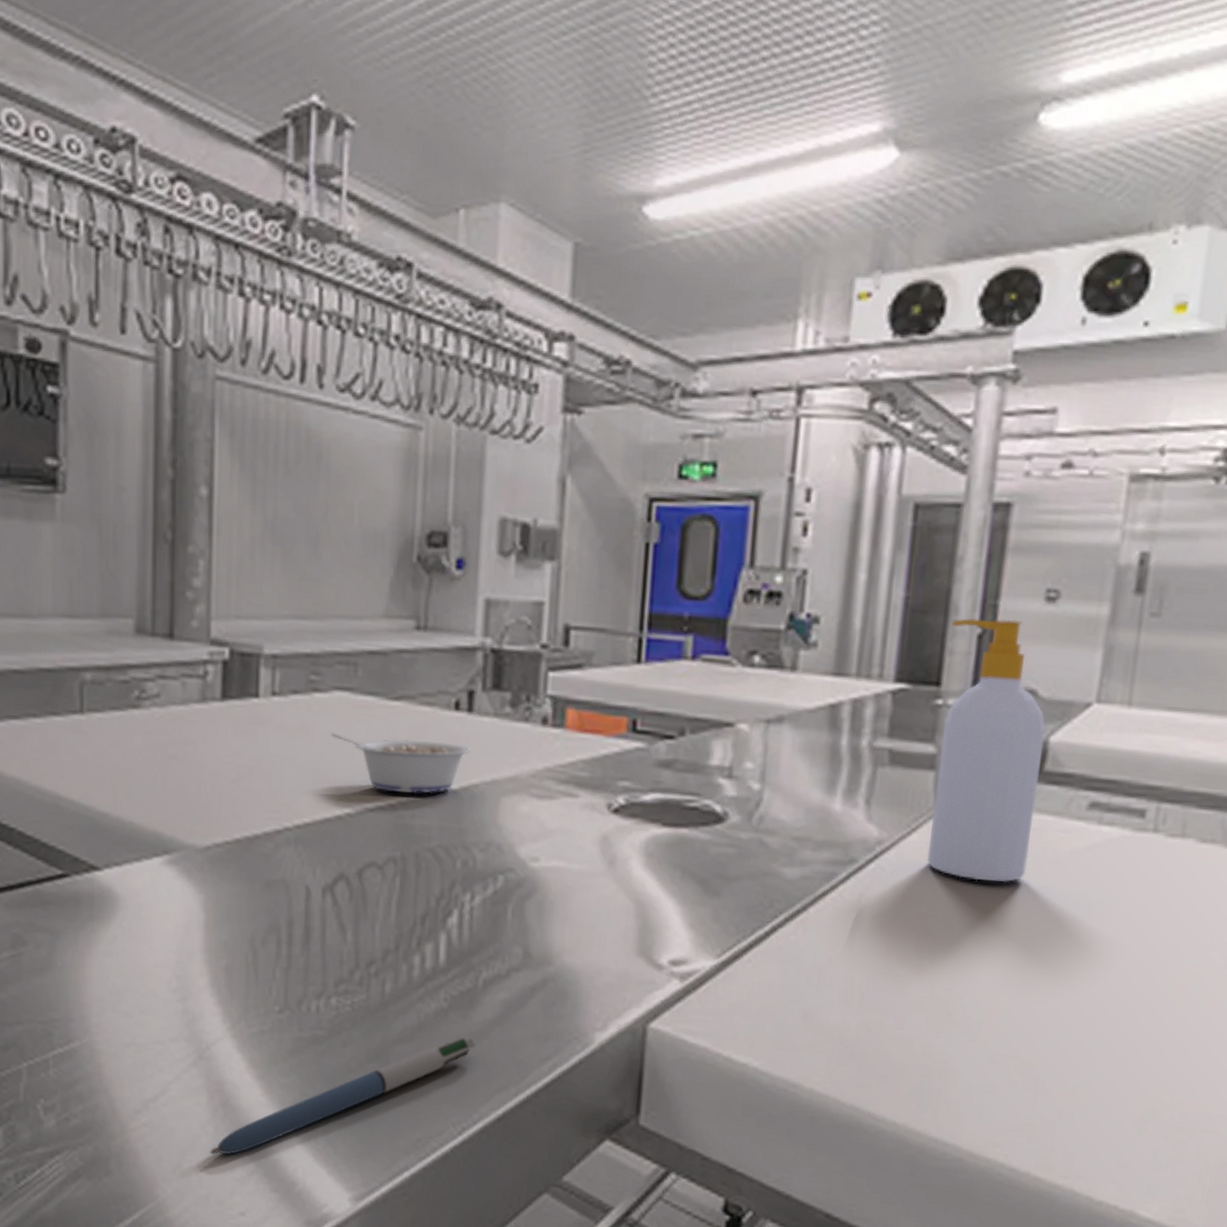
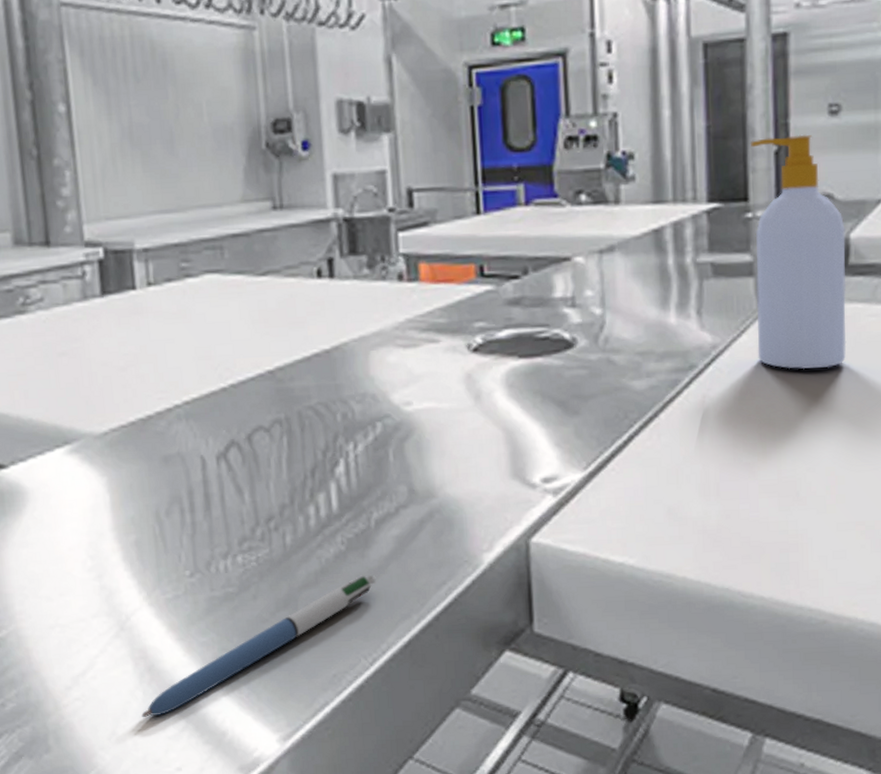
legume: present [331,732,470,794] -> none [207,307,336,360]

